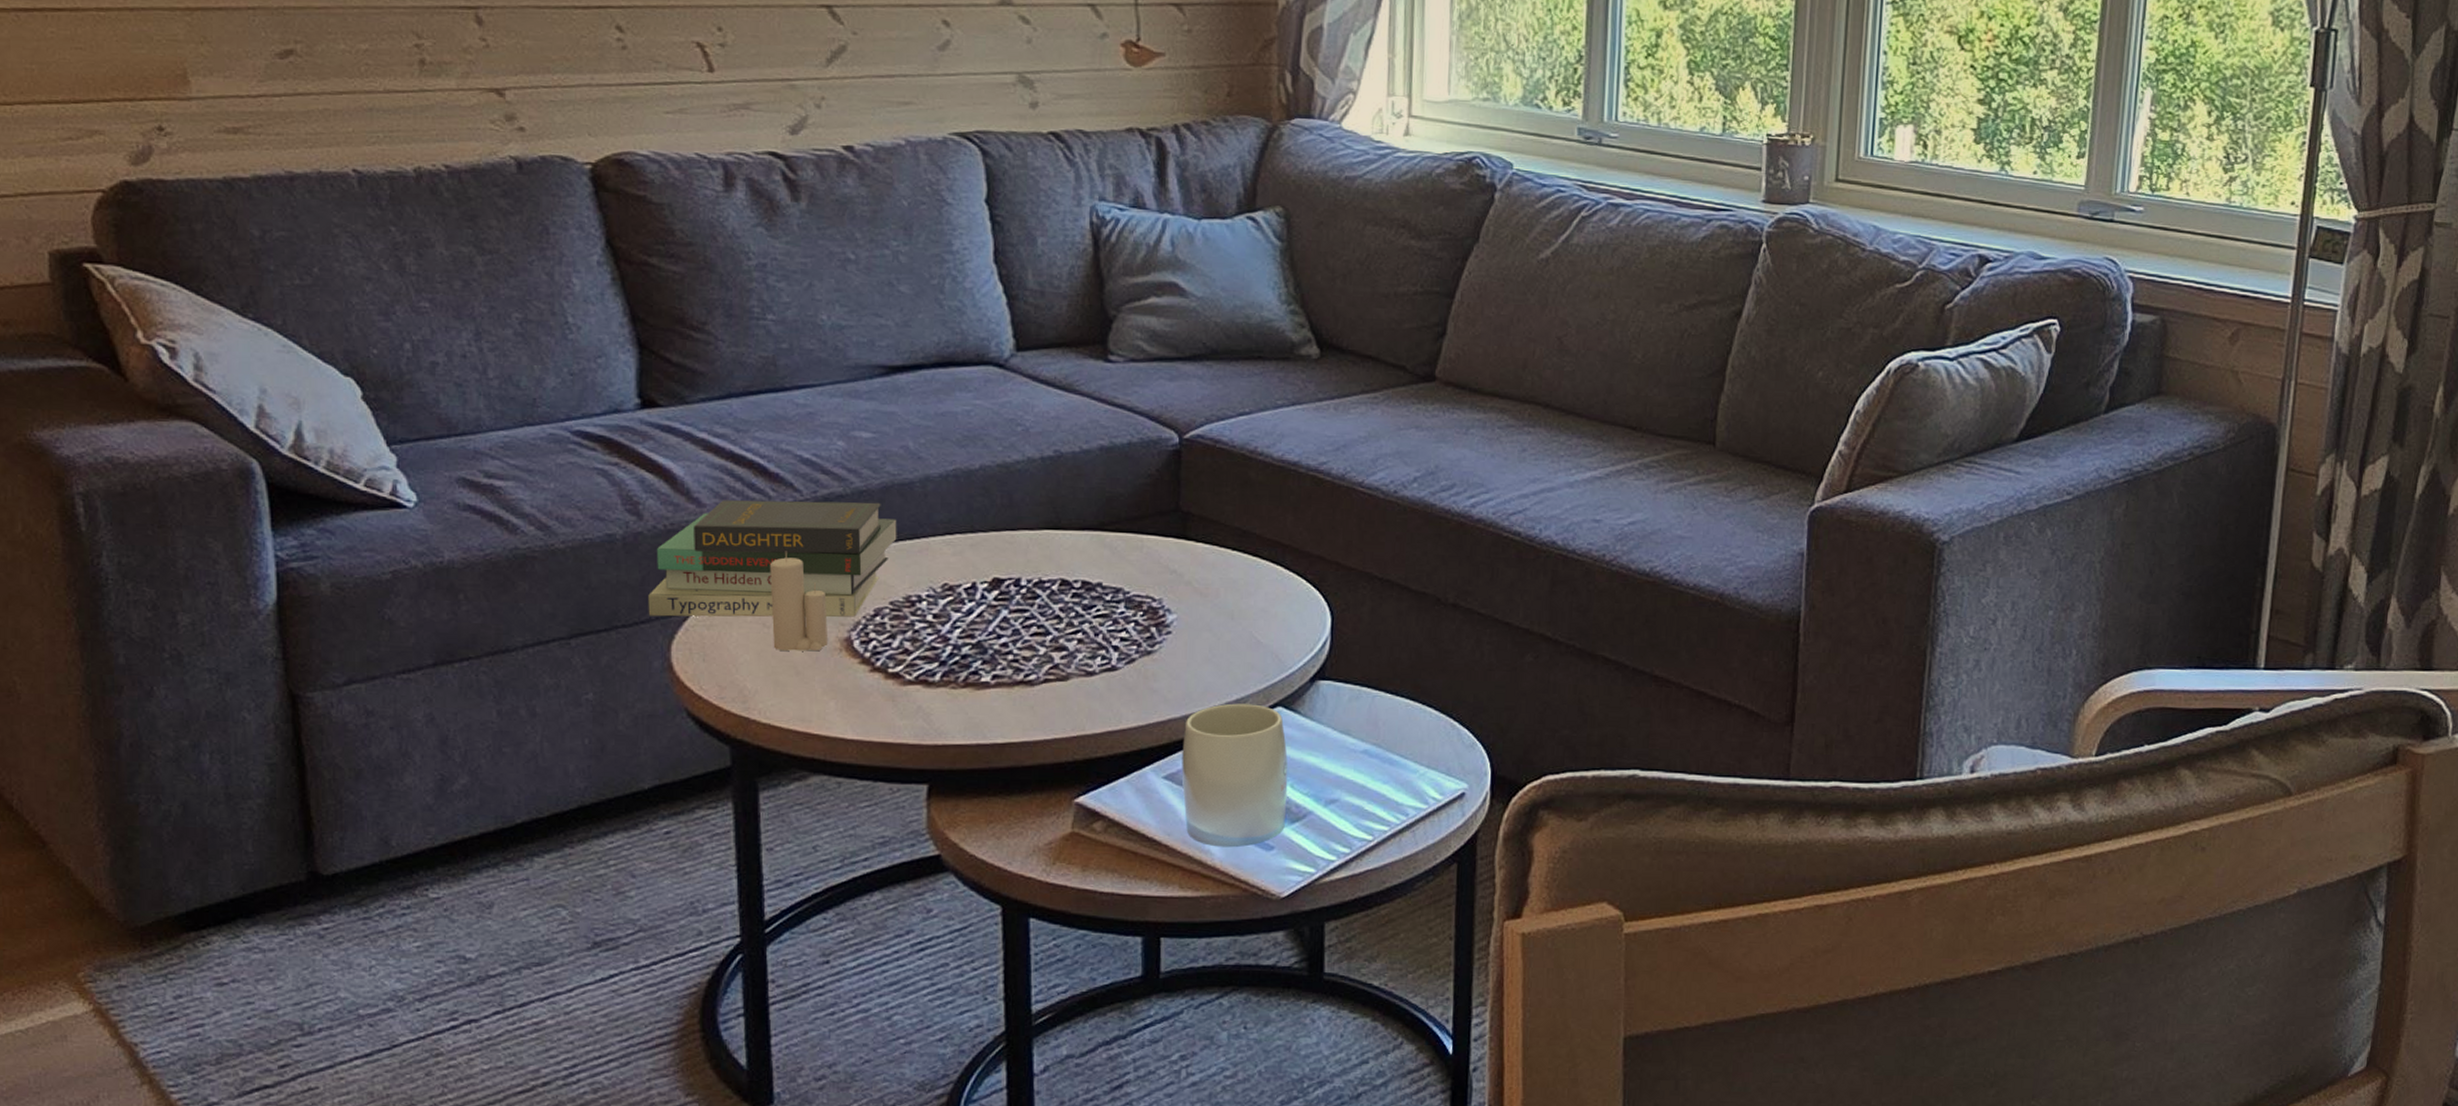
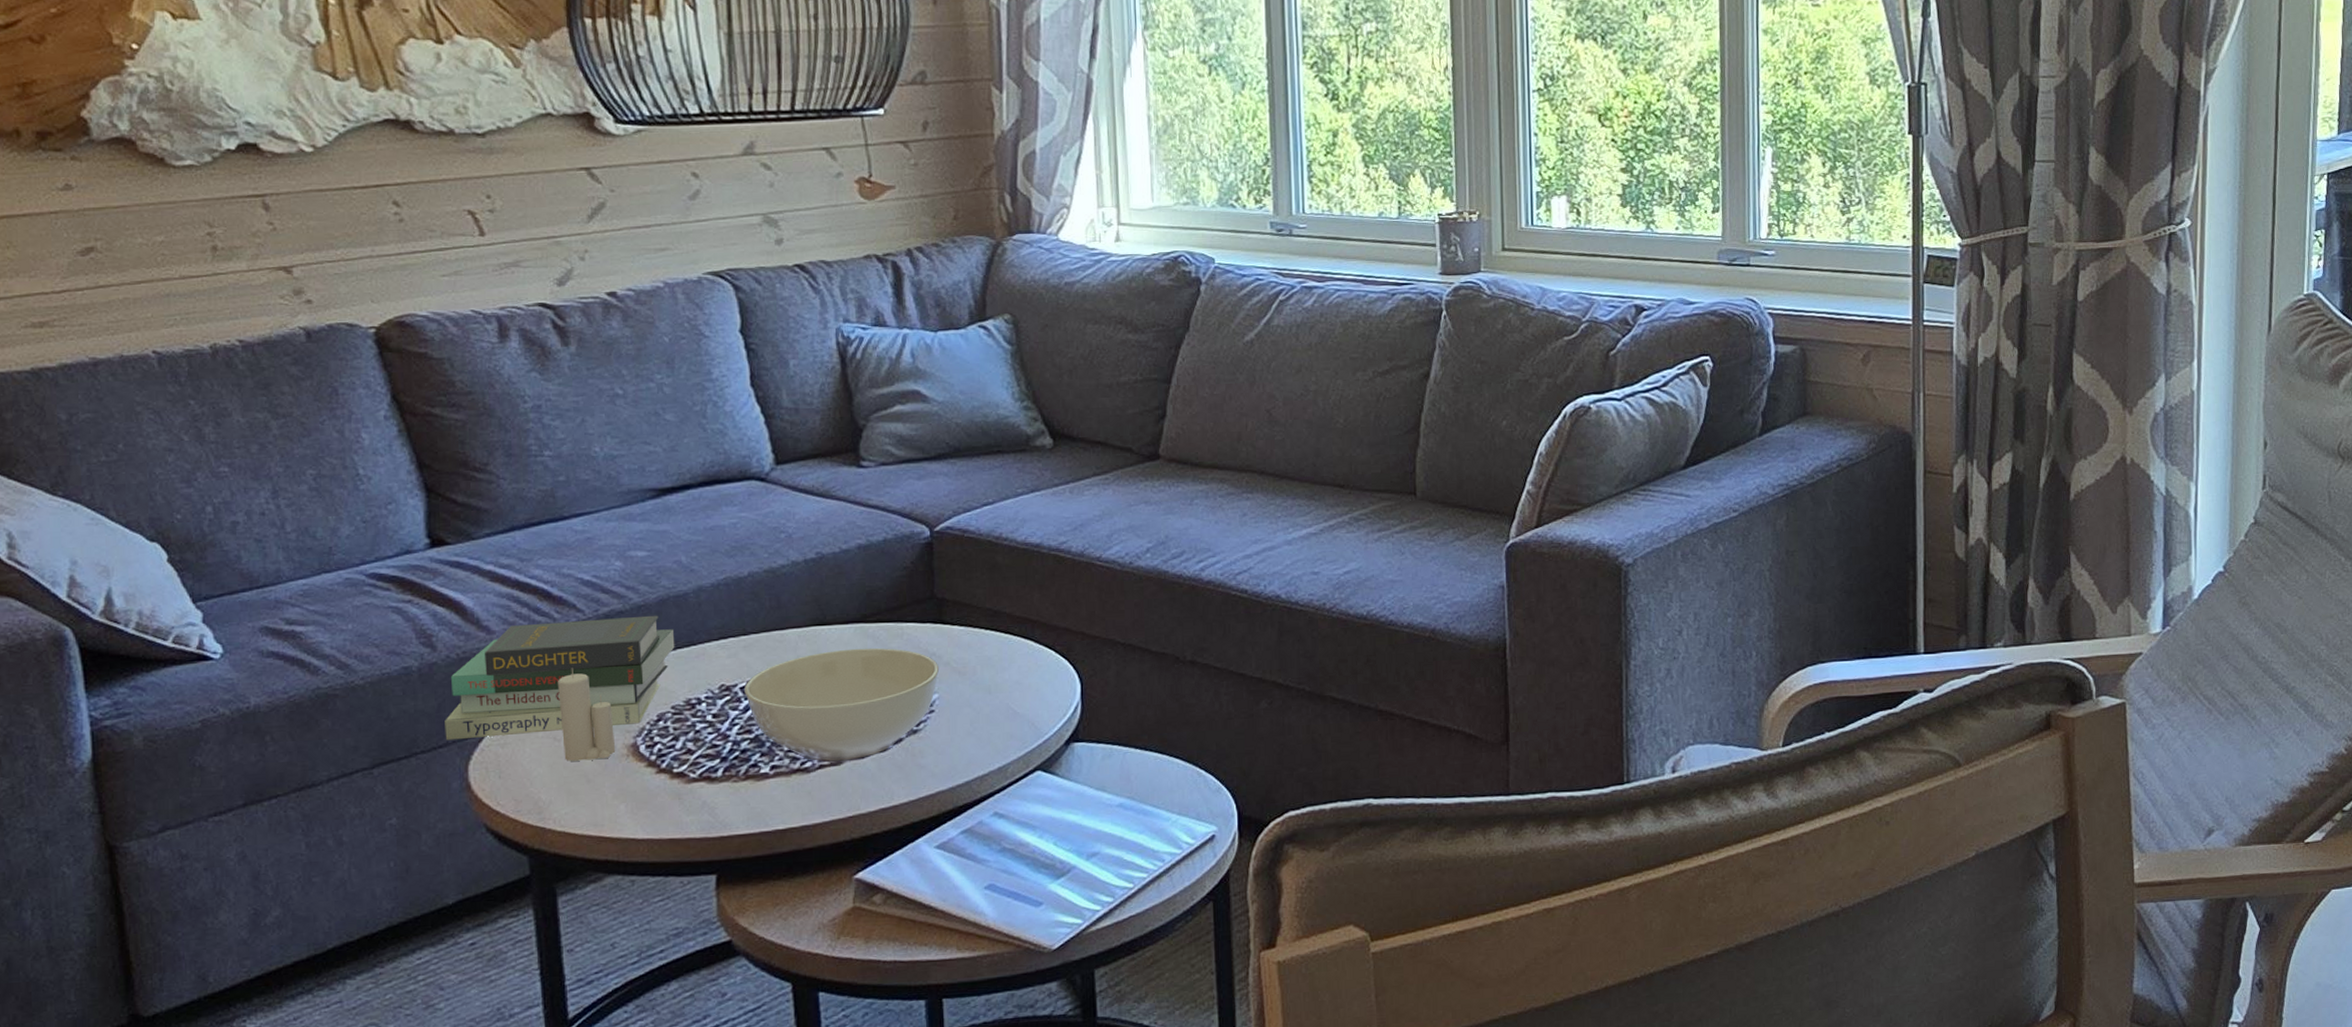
bowl: none [969,557,1180,677] -> present [744,648,940,762]
mug: present [1181,703,1289,848] -> none [951,770,1052,908]

